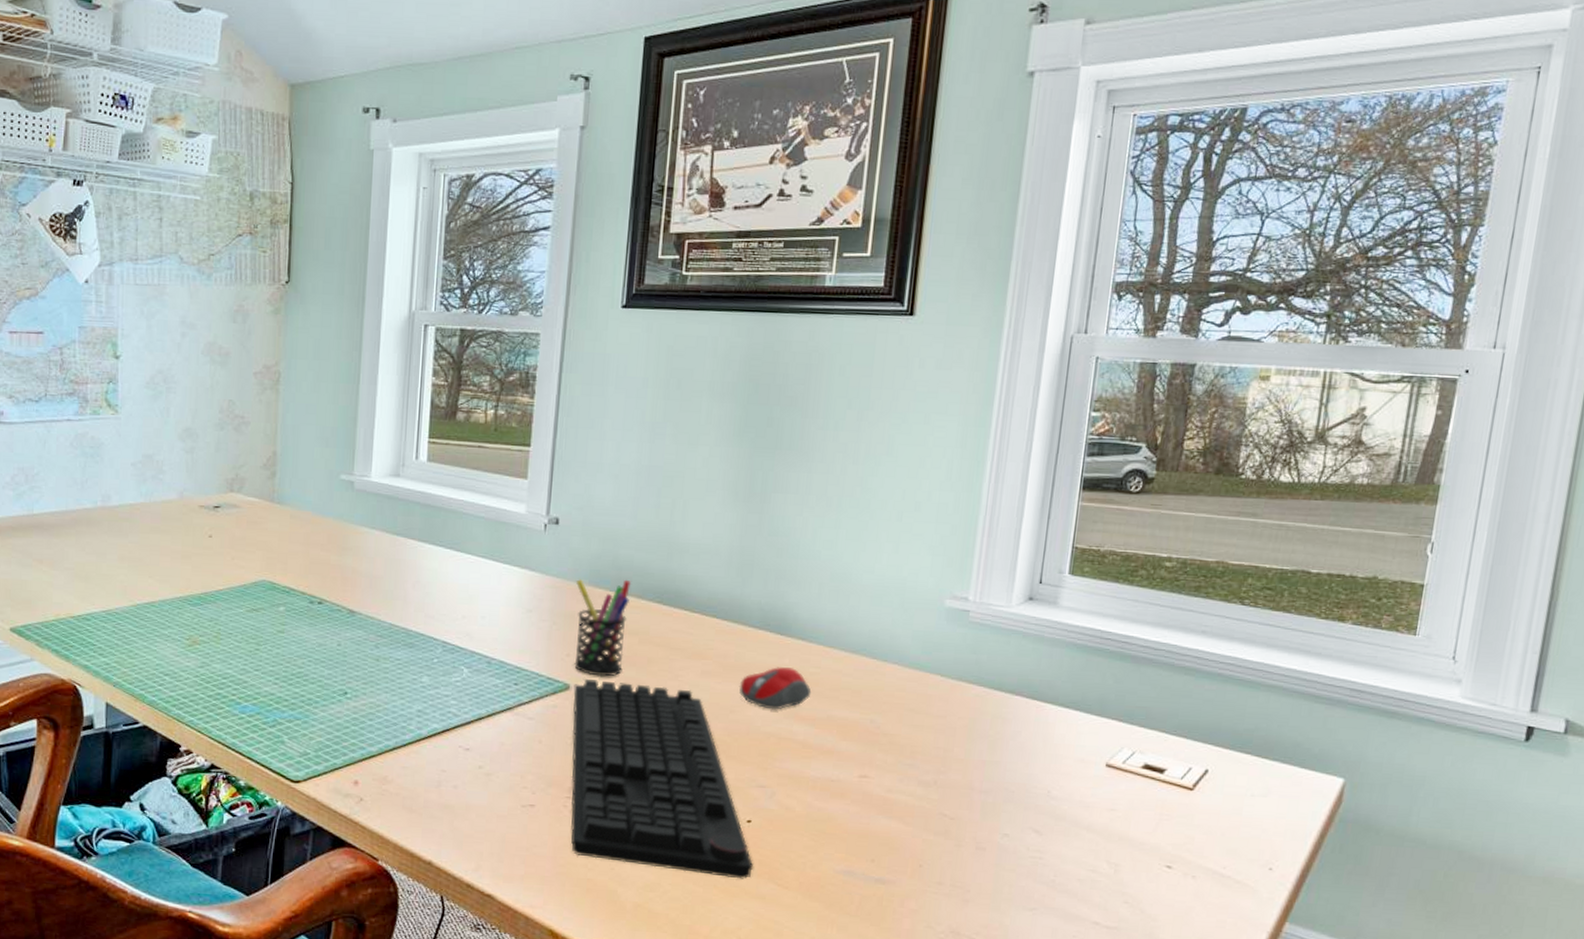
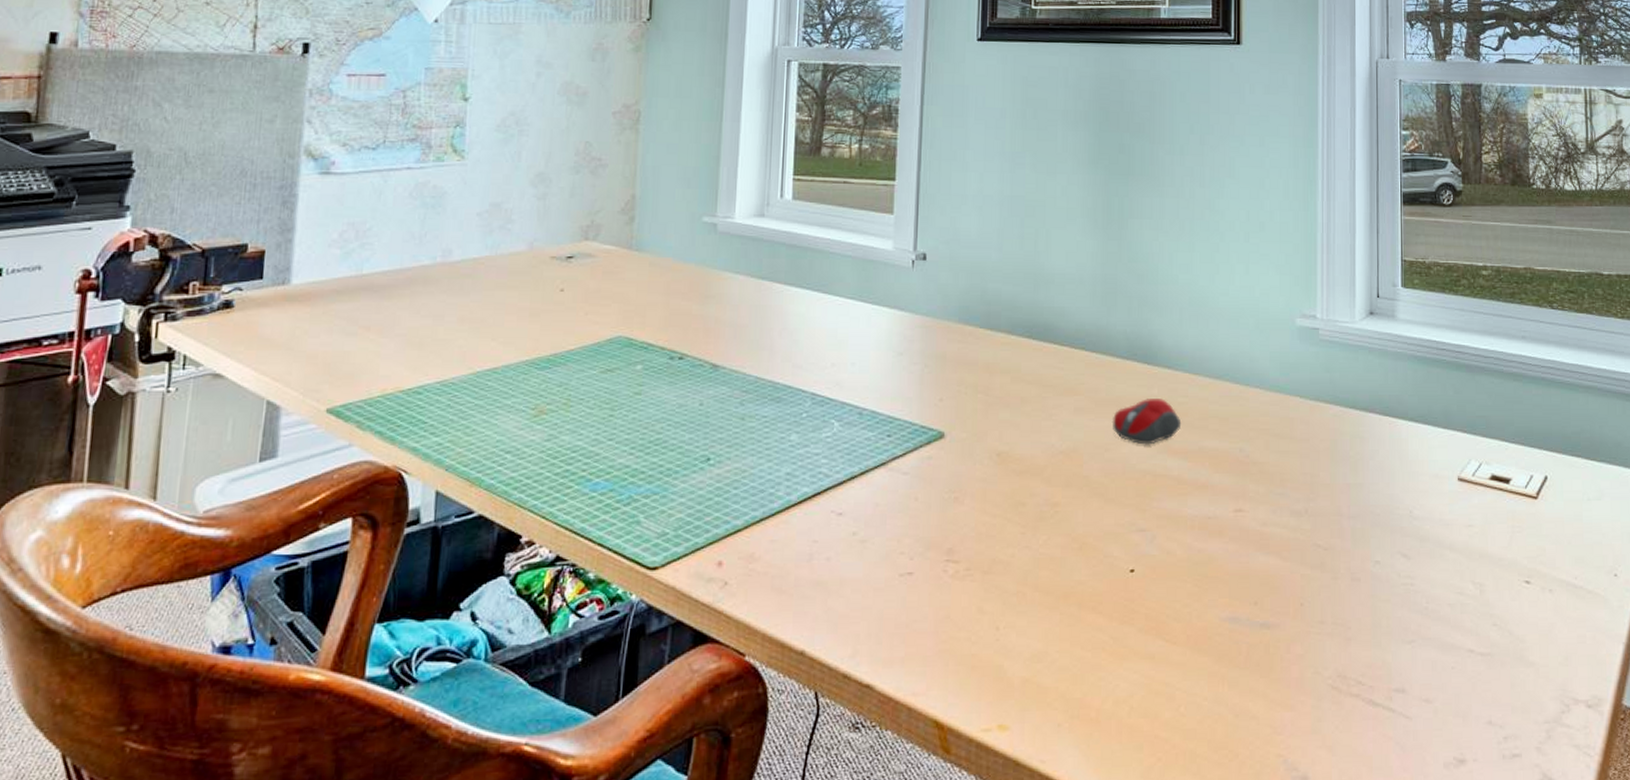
keyboard: present [570,678,754,879] -> none [948,424,1141,638]
pen holder: present [574,578,632,677] -> none [946,314,1001,421]

